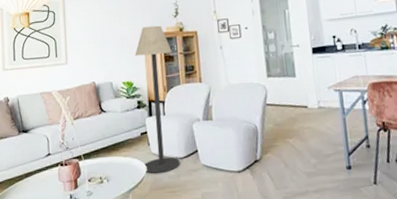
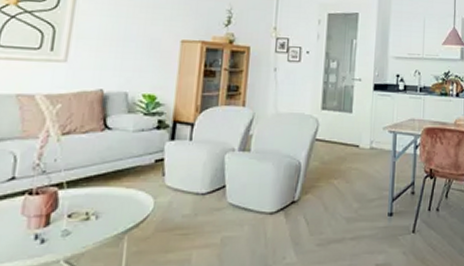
floor lamp: present [135,25,180,174] -> none [152,31,215,211]

